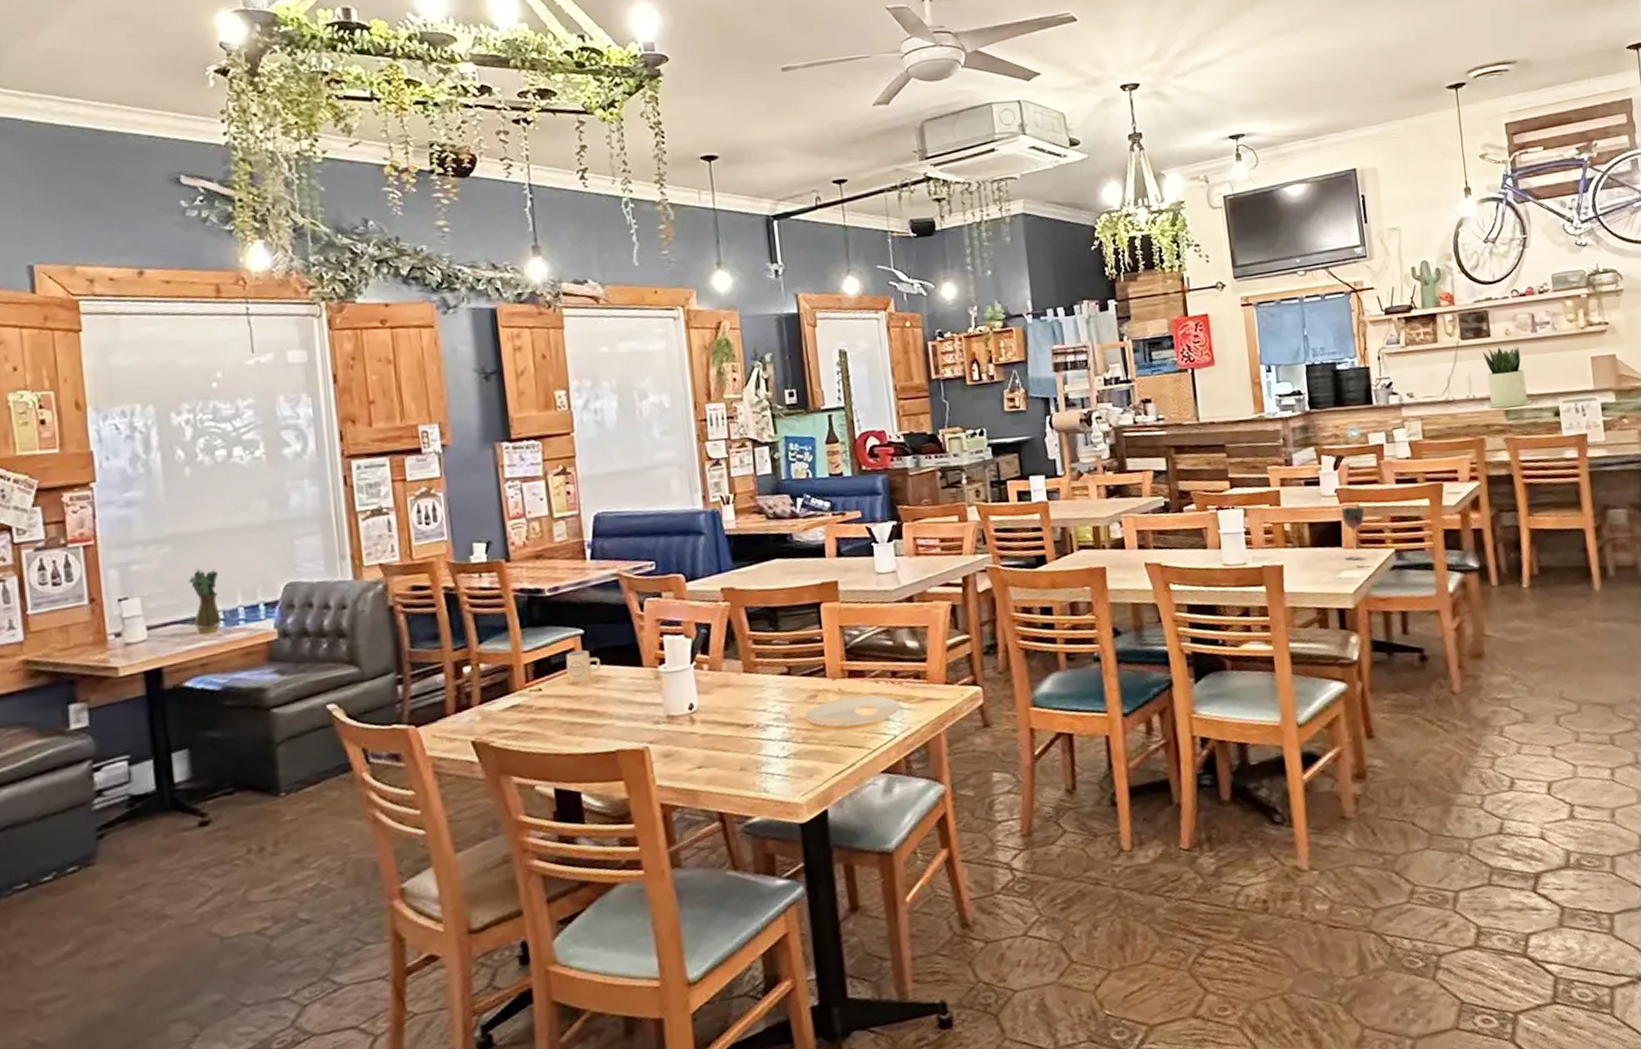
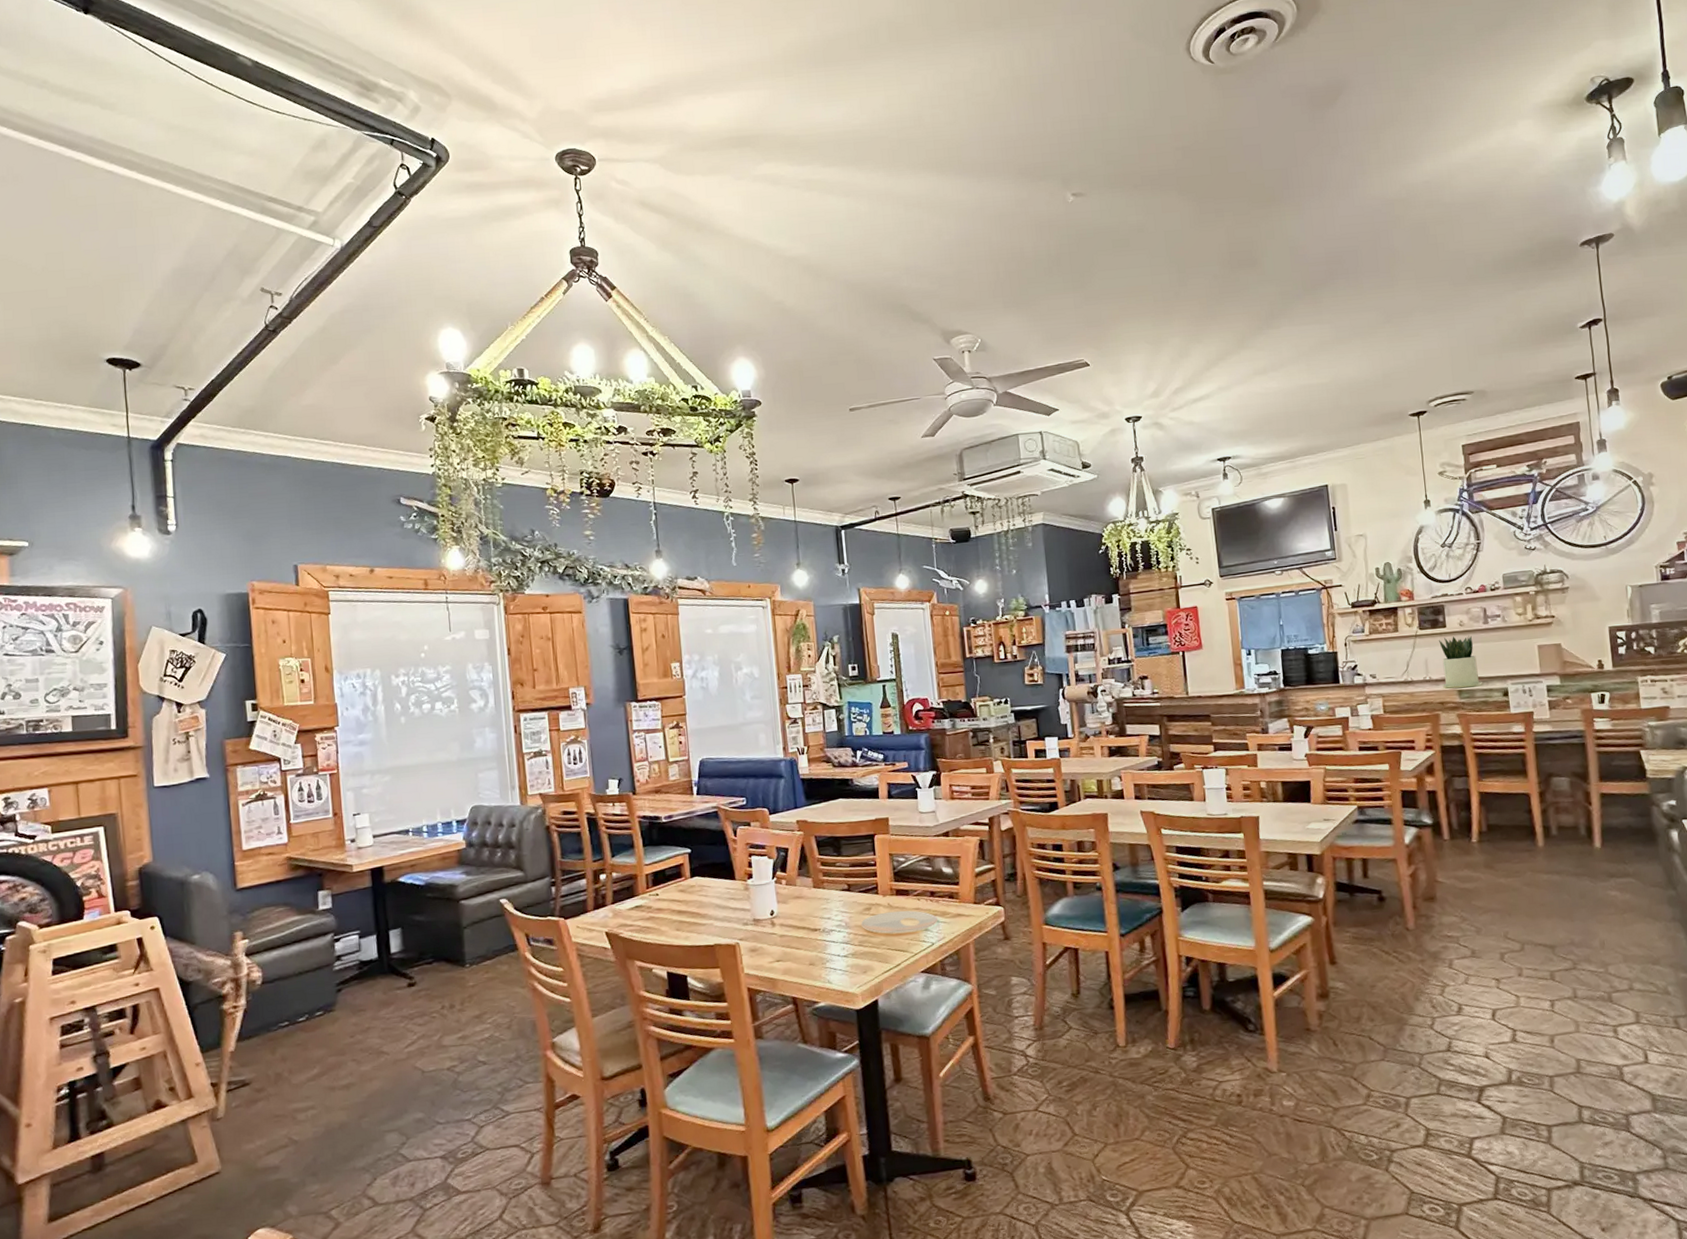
vase: present [188,567,221,636] -> none [403,792,425,844]
mug: present [565,649,601,685] -> none [677,865,703,892]
wineglass: present [1341,506,1365,561] -> none [1311,768,1331,814]

